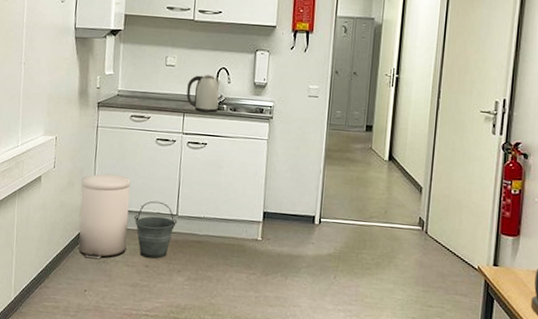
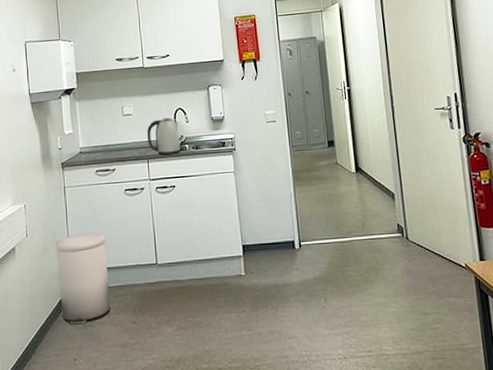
bucket: present [134,201,177,260] -> none [114,252,157,315]

